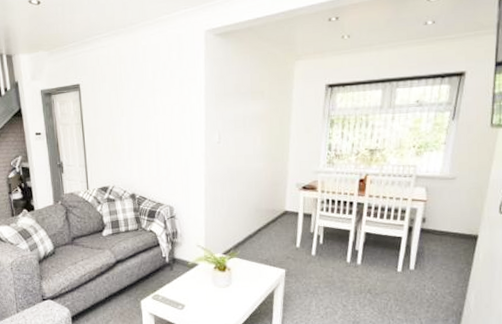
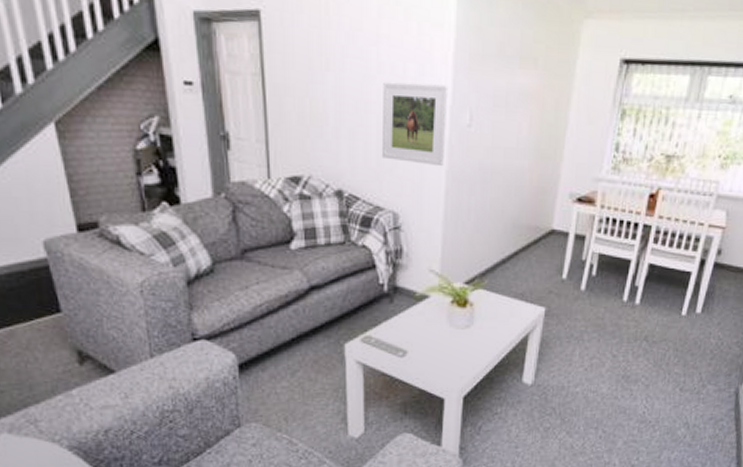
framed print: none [158,117,203,172] -> present [381,82,449,167]

